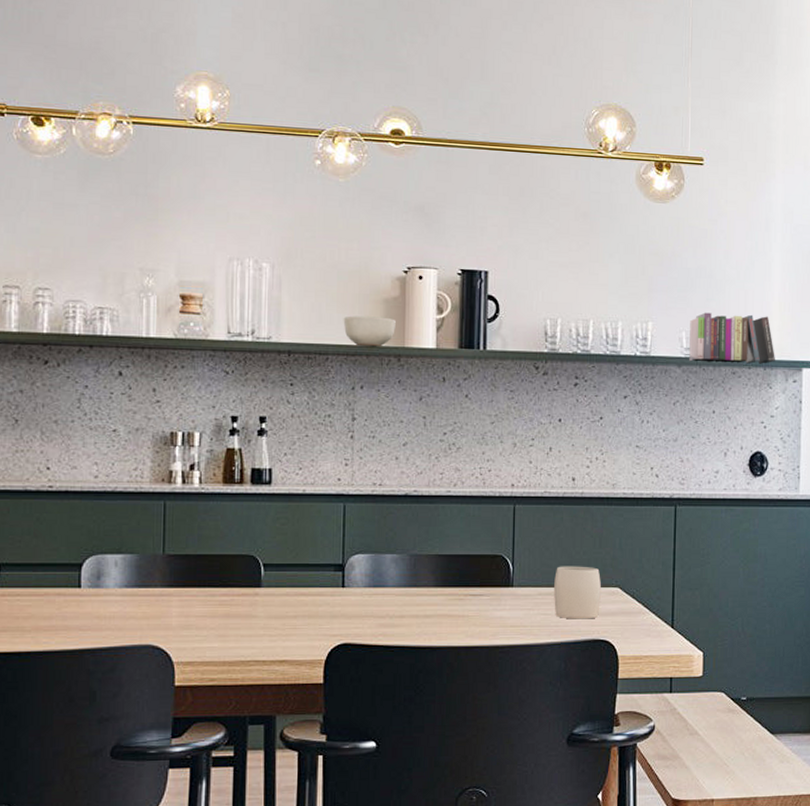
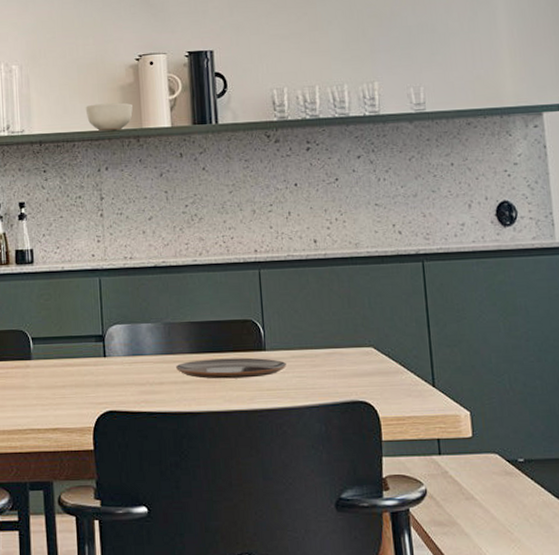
plate: none [419,593,532,614] -> present [176,357,286,379]
mug: present [554,566,601,619] -> none [306,327,356,381]
books: present [689,312,775,364] -> none [417,64,512,117]

